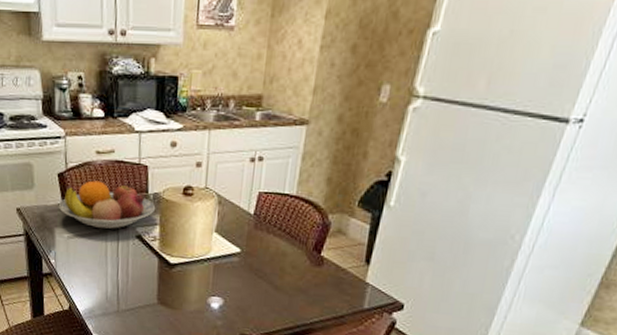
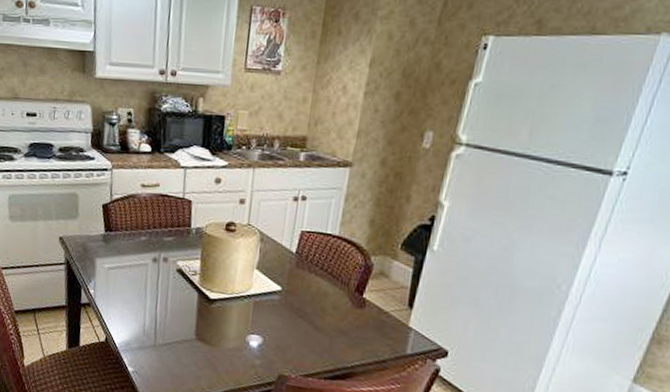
fruit bowl: present [59,180,155,230] -> none [102,213,197,262]

